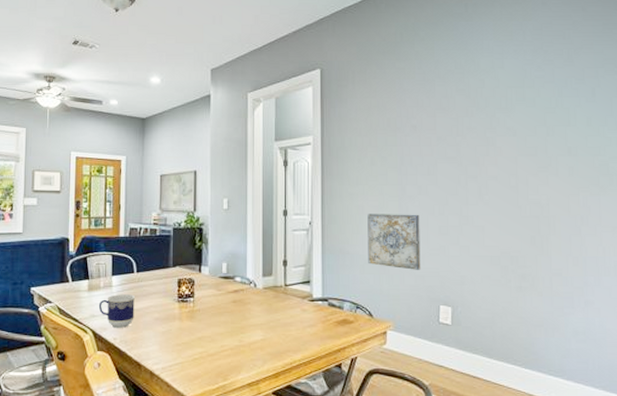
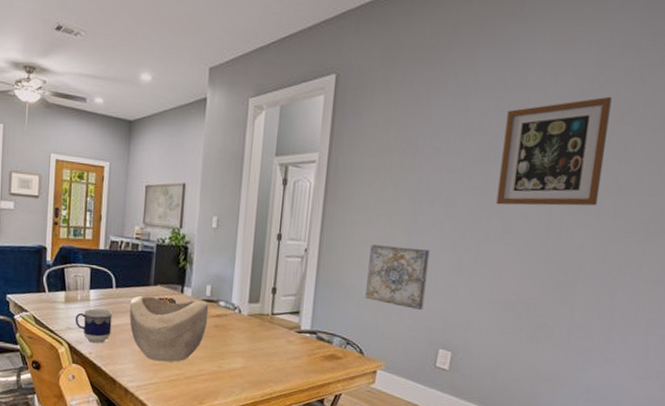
decorative bowl: none [150,277,226,341] -> present [129,295,209,362]
wall art: none [468,75,554,171] -> present [496,96,612,206]

